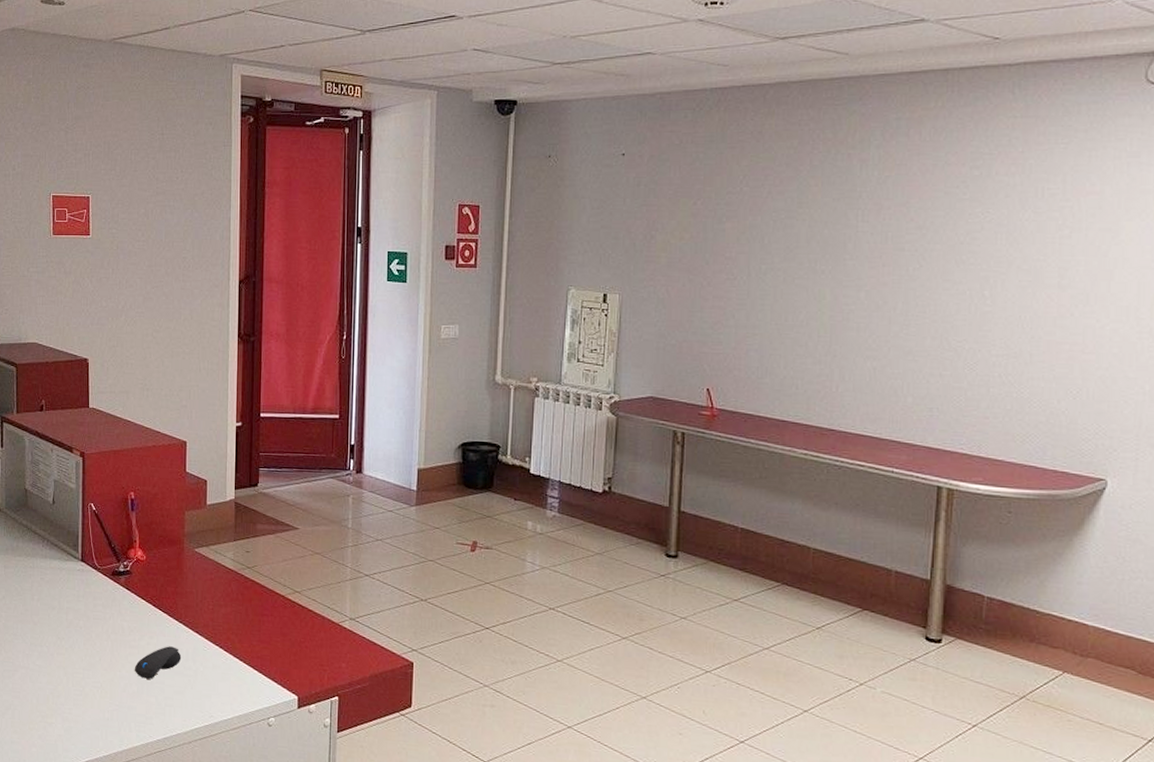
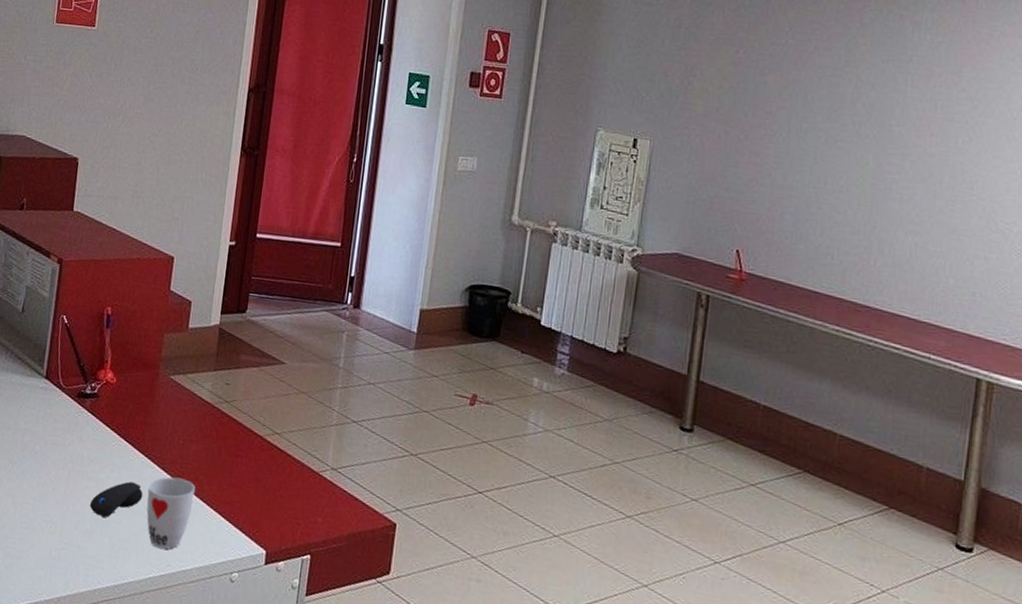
cup: none [185,638,228,703] -> present [146,477,195,550]

